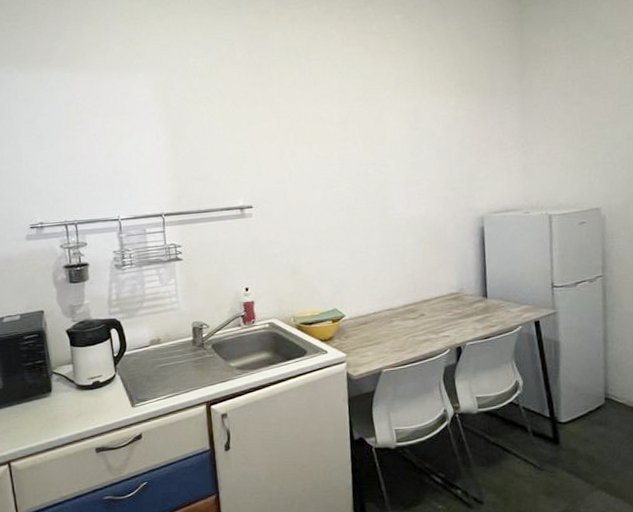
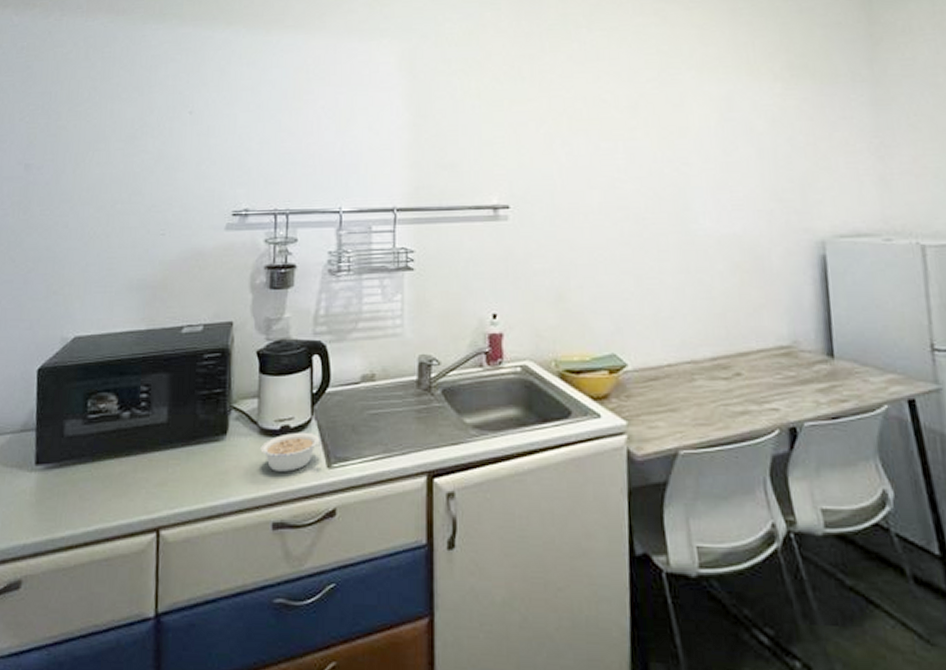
legume: none [79,384,126,414] -> present [260,432,322,472]

